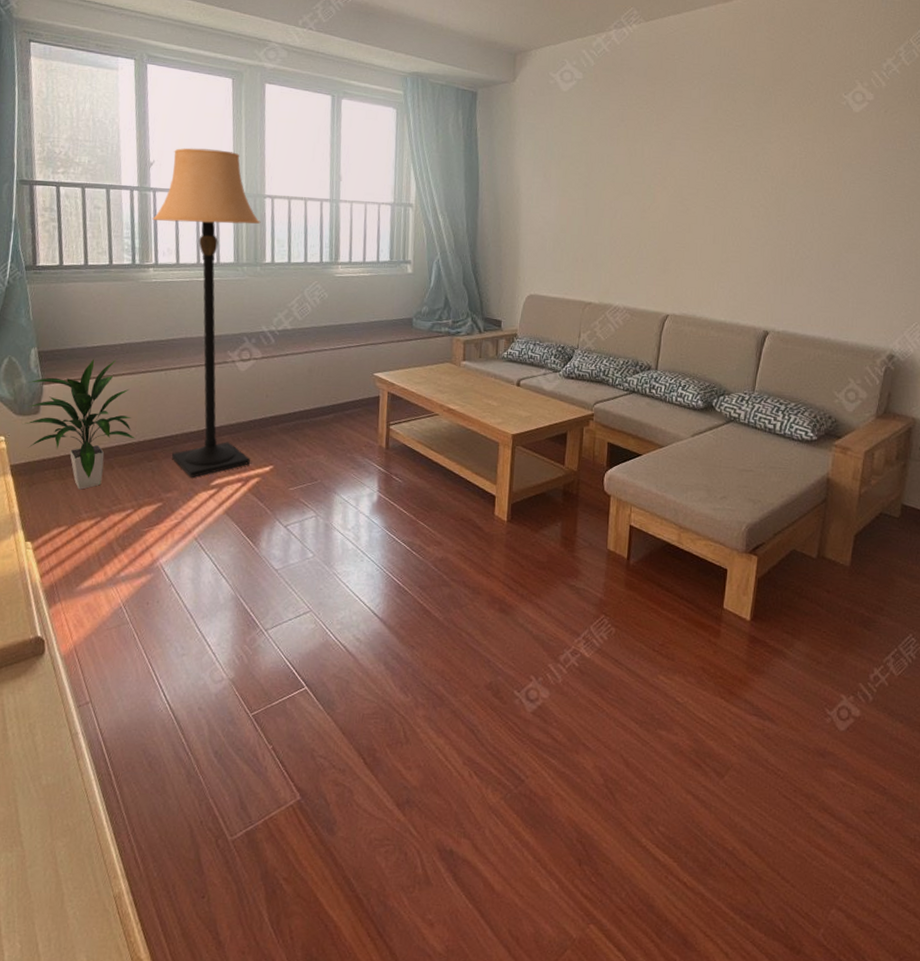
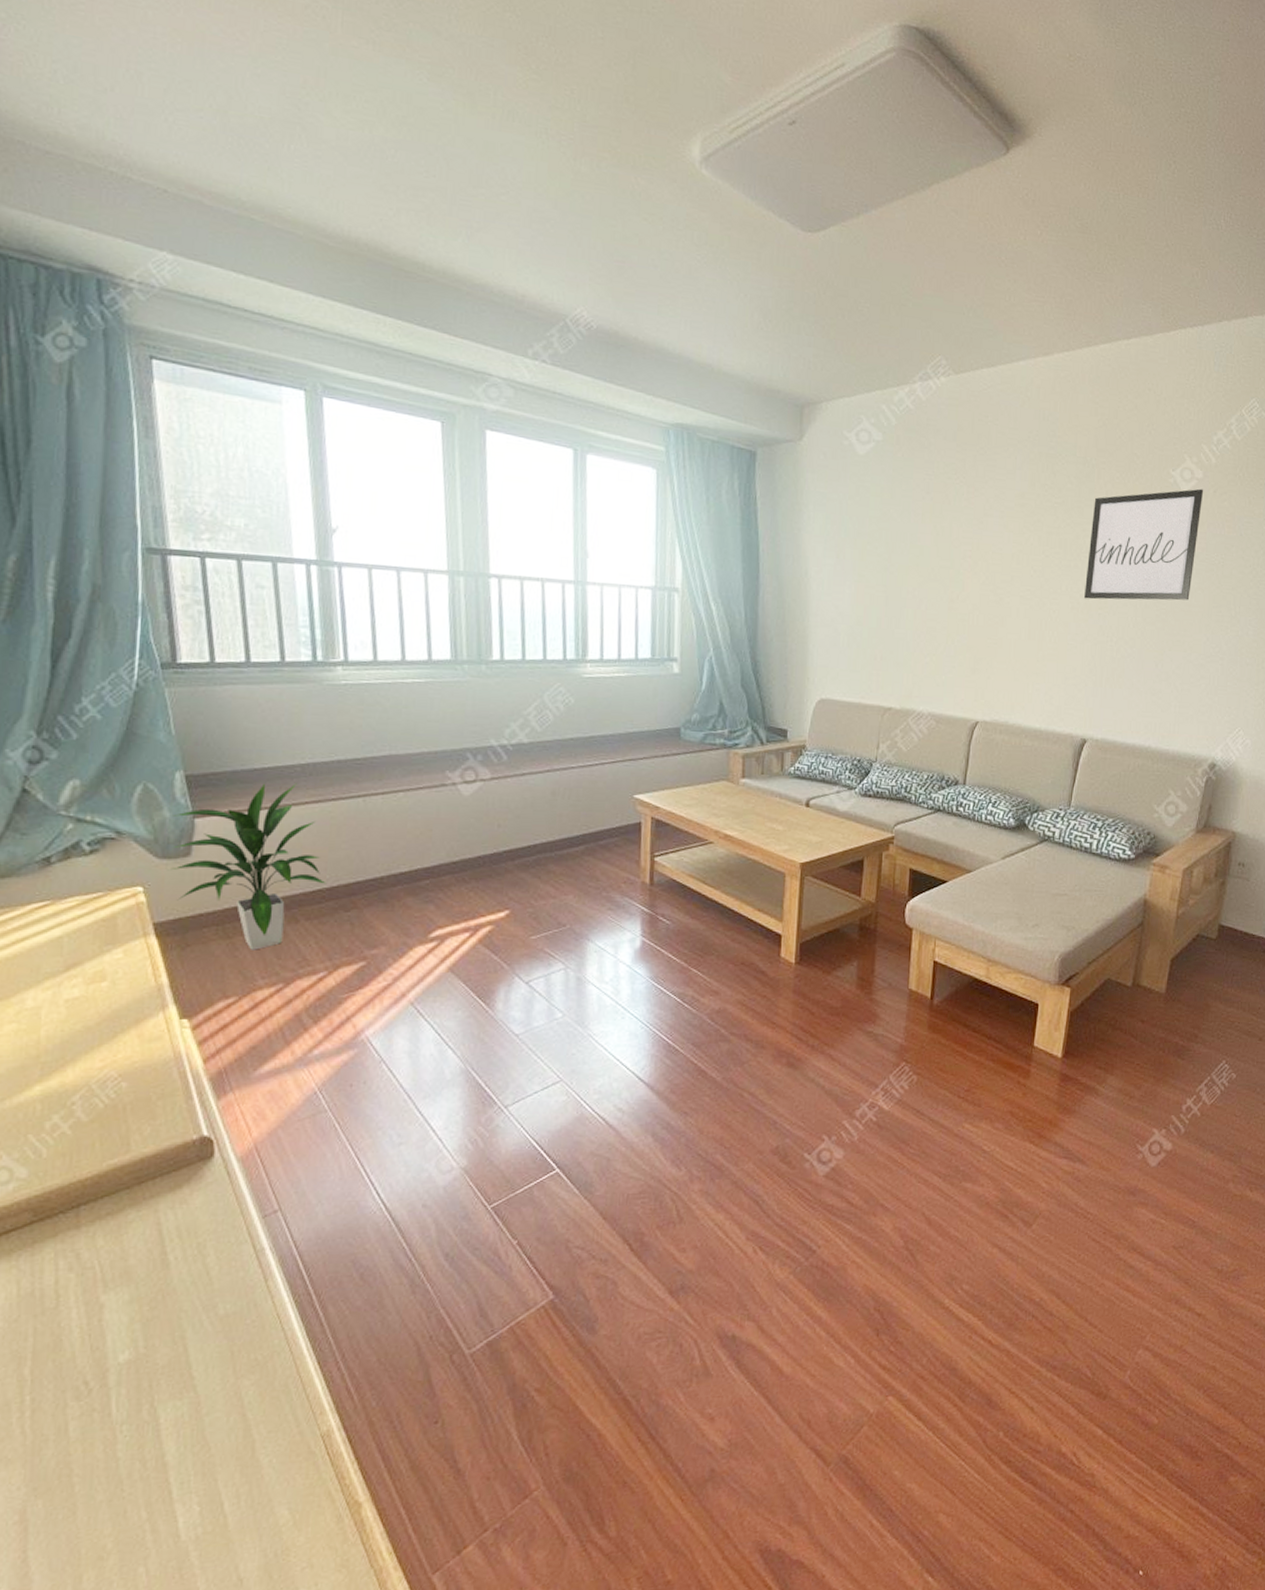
lamp: present [152,148,261,477] -> none [338,510,485,929]
wall art: none [764,109,875,208] -> present [1084,488,1204,601]

